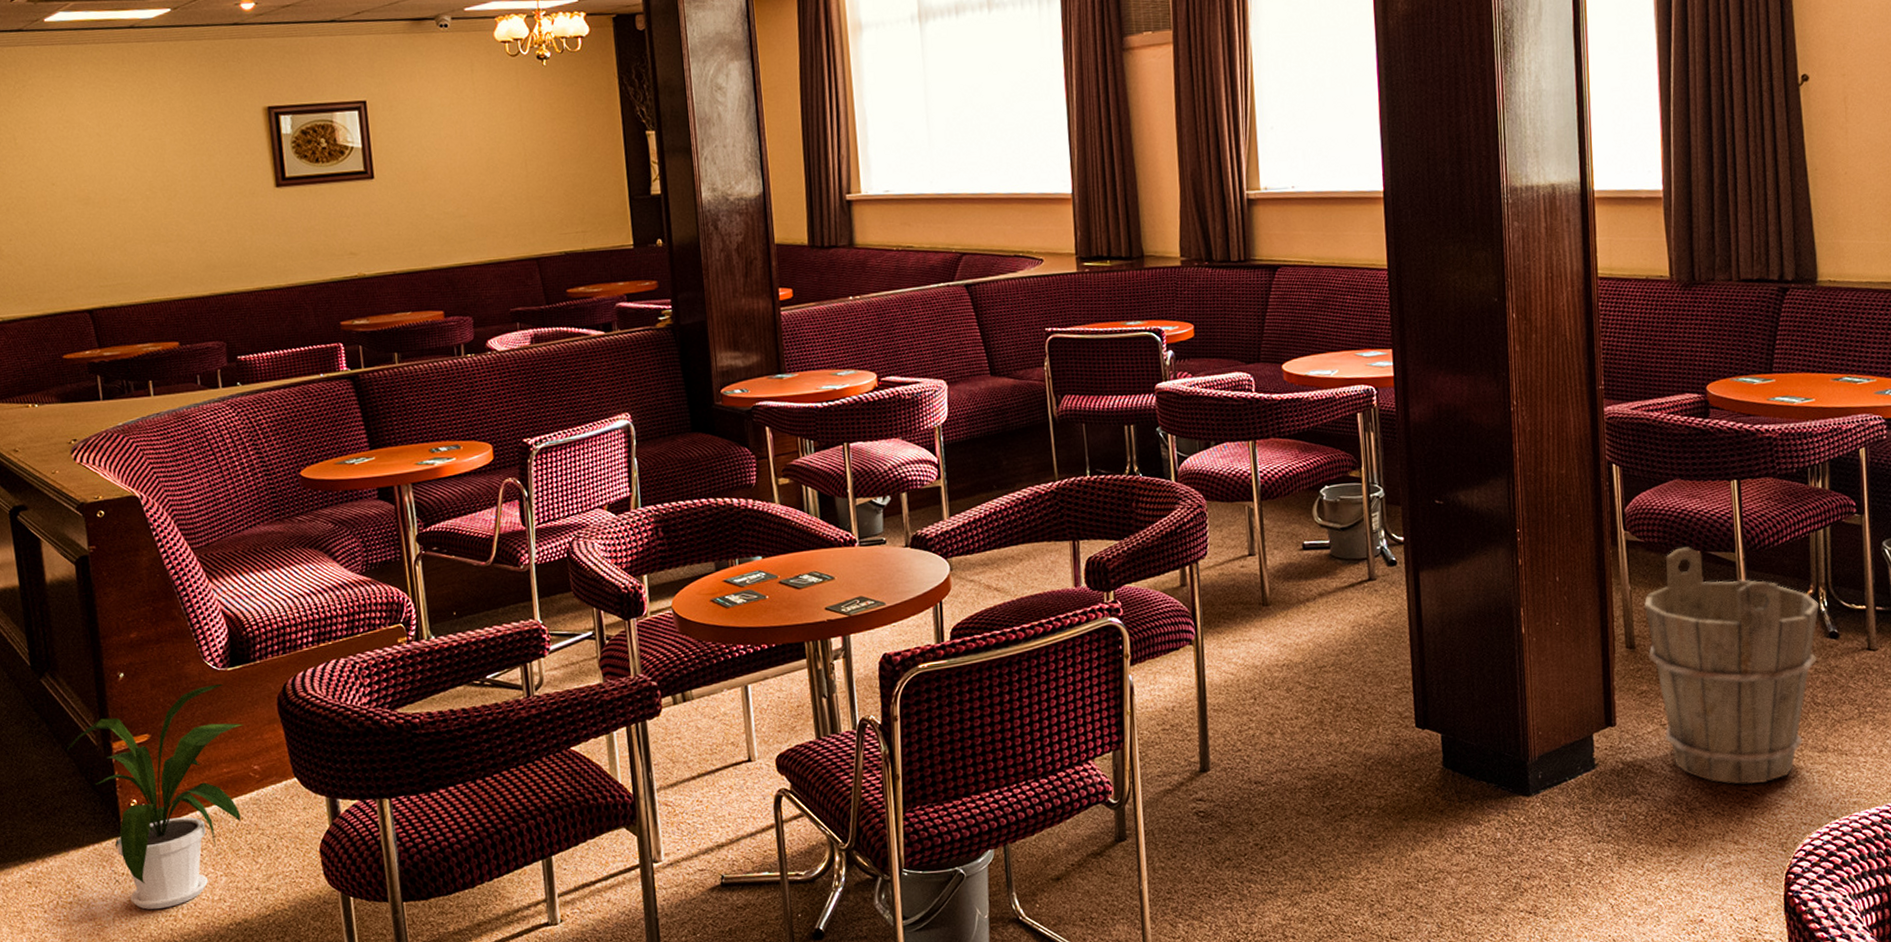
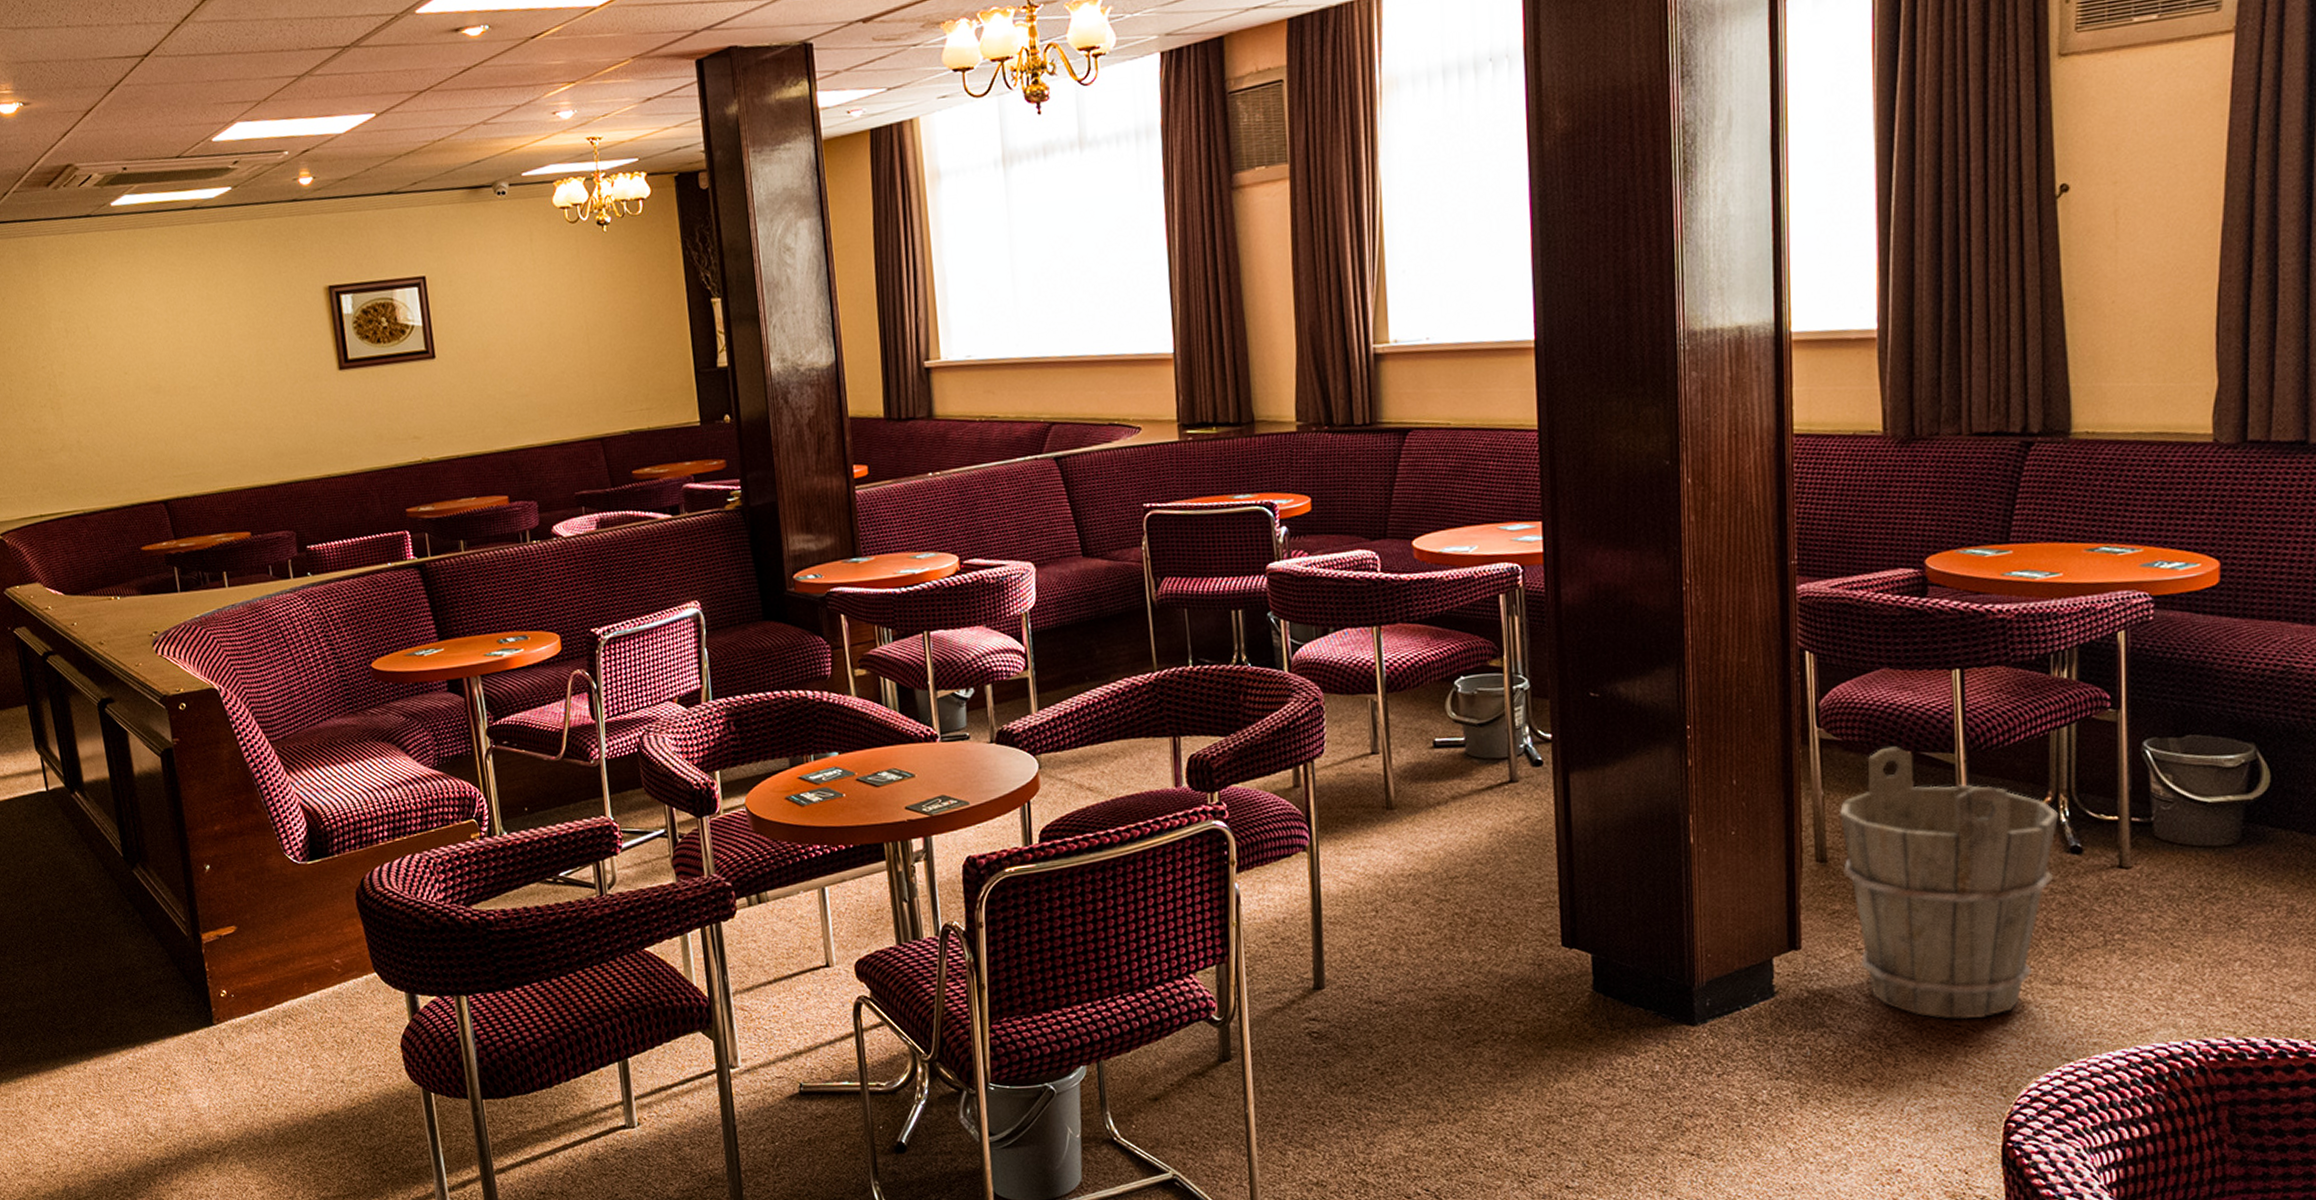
house plant: present [66,683,244,910] -> none [159,877,325,1098]

